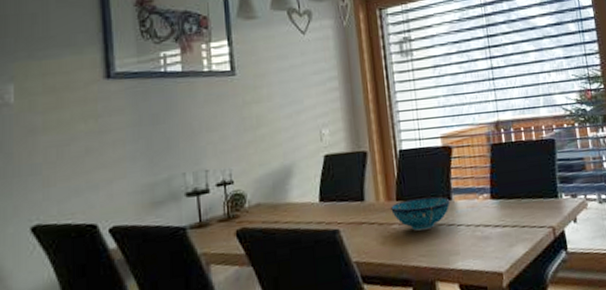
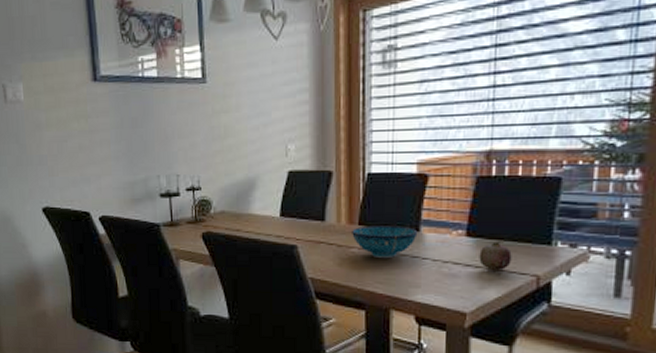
fruit: none [504,200,531,228] -> present [479,241,512,271]

